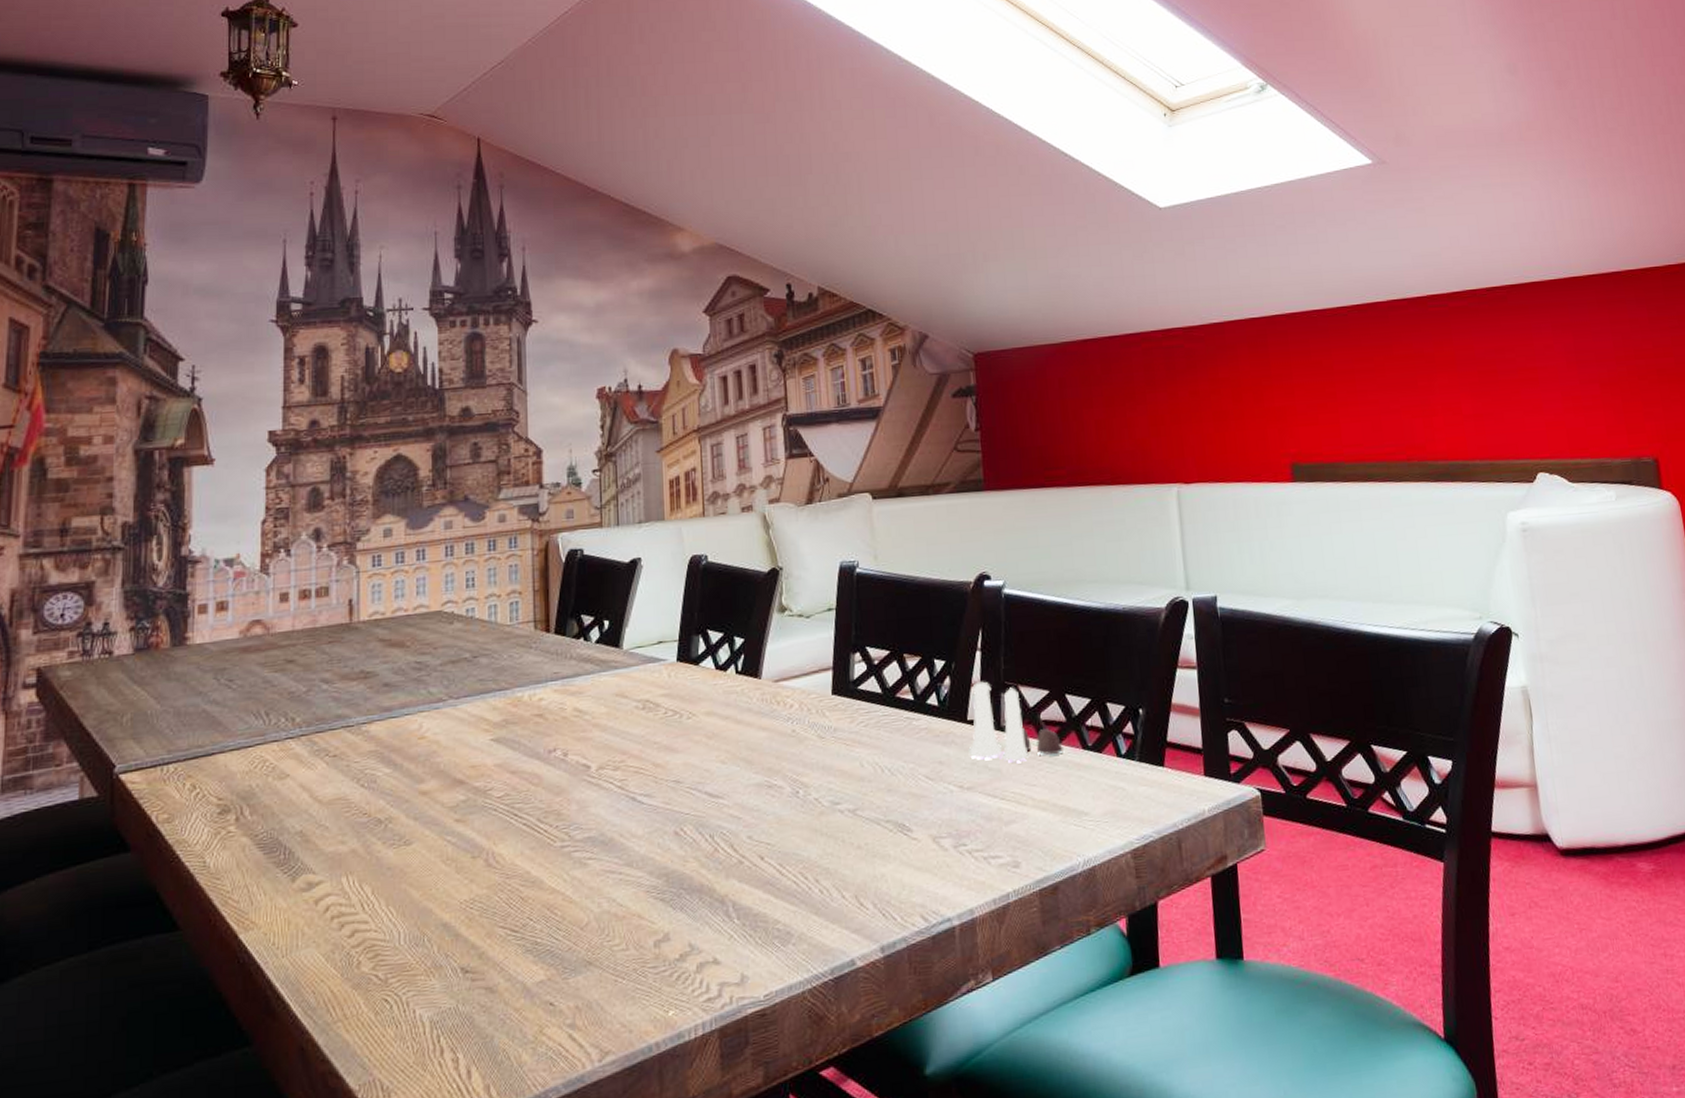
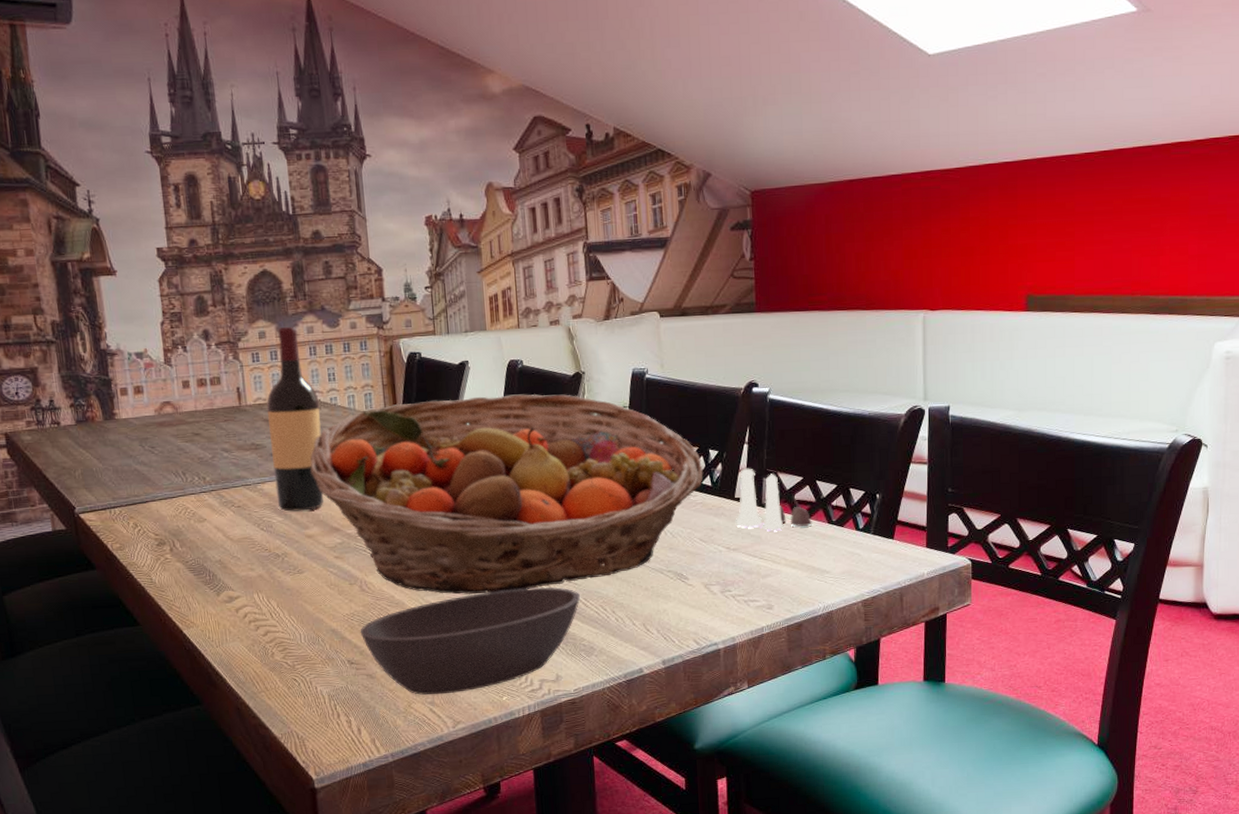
wine bottle: none [384,522,453,760] -> present [266,327,324,512]
fruit basket: none [433,595,928,866] -> present [310,394,703,595]
bowl: none [481,849,775,1014] -> present [360,587,581,695]

